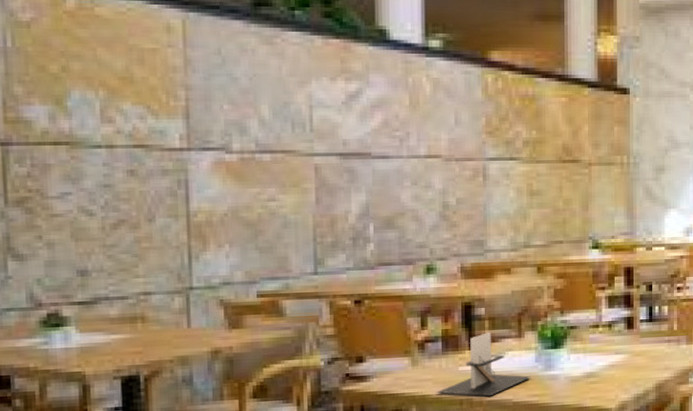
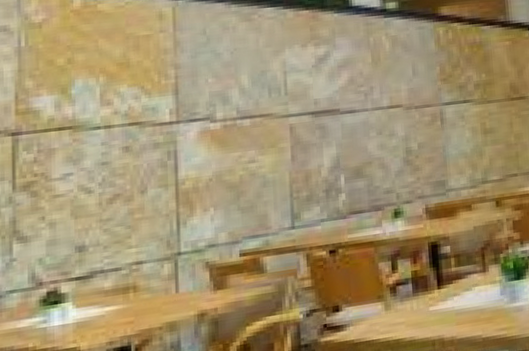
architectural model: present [436,331,531,397] -> none [409,268,498,336]

